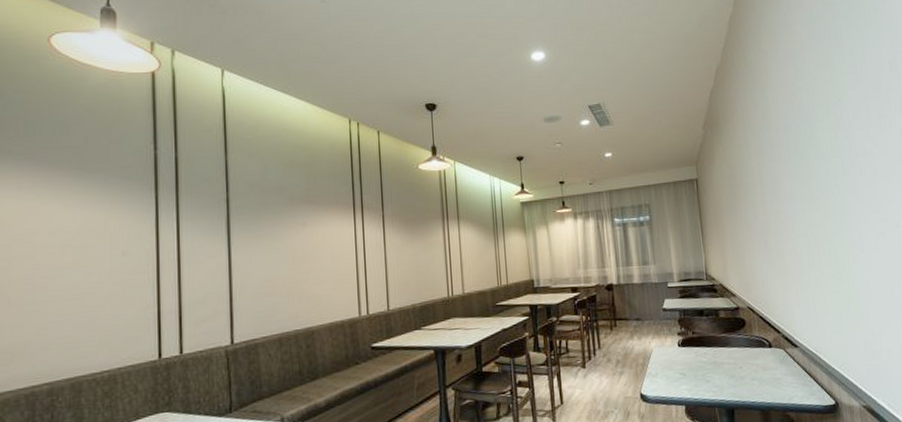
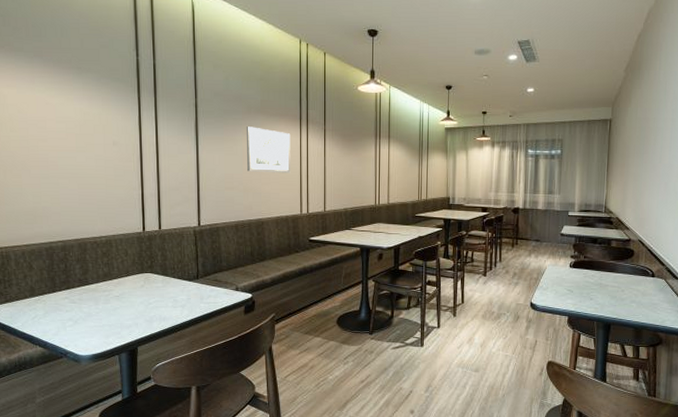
wall art: none [290,219,345,272] -> present [247,126,291,174]

